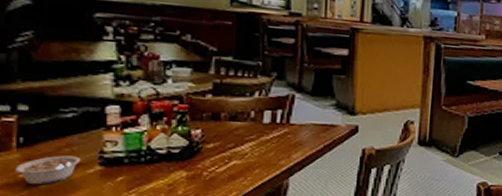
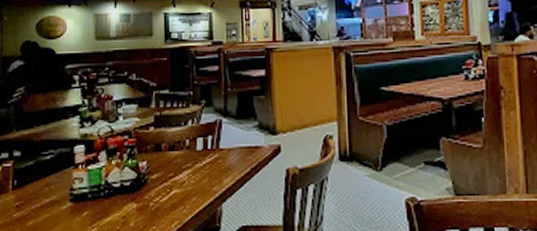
legume: present [15,155,81,185] -> none [11,194,57,223]

